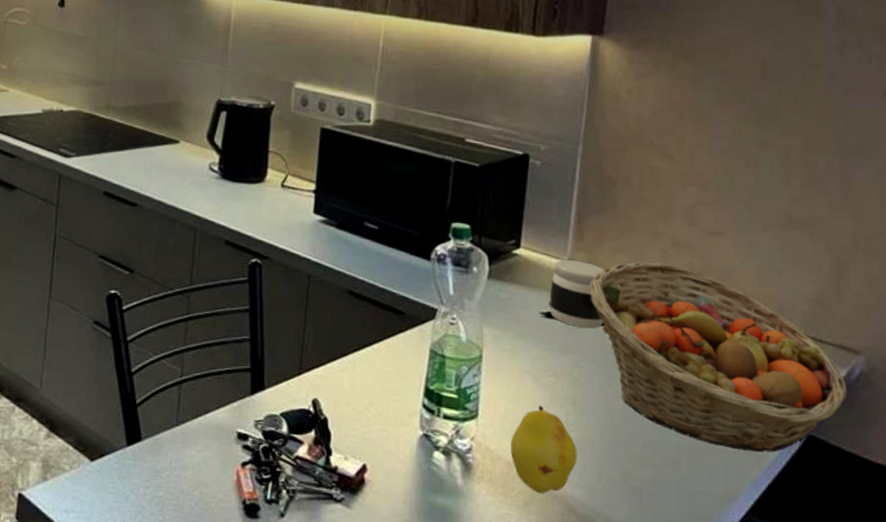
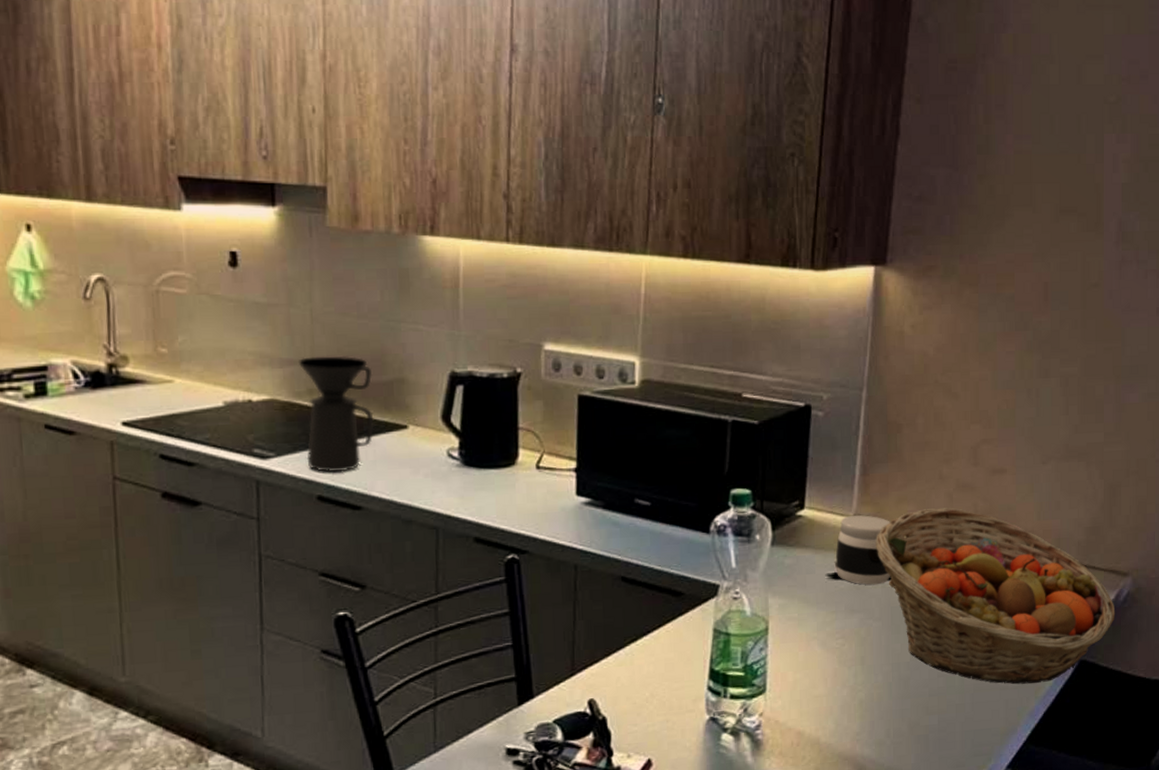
coffee maker: none [100,80,156,174] -> present [299,356,374,473]
fruit: present [511,405,577,494] -> none [800,669,866,758]

